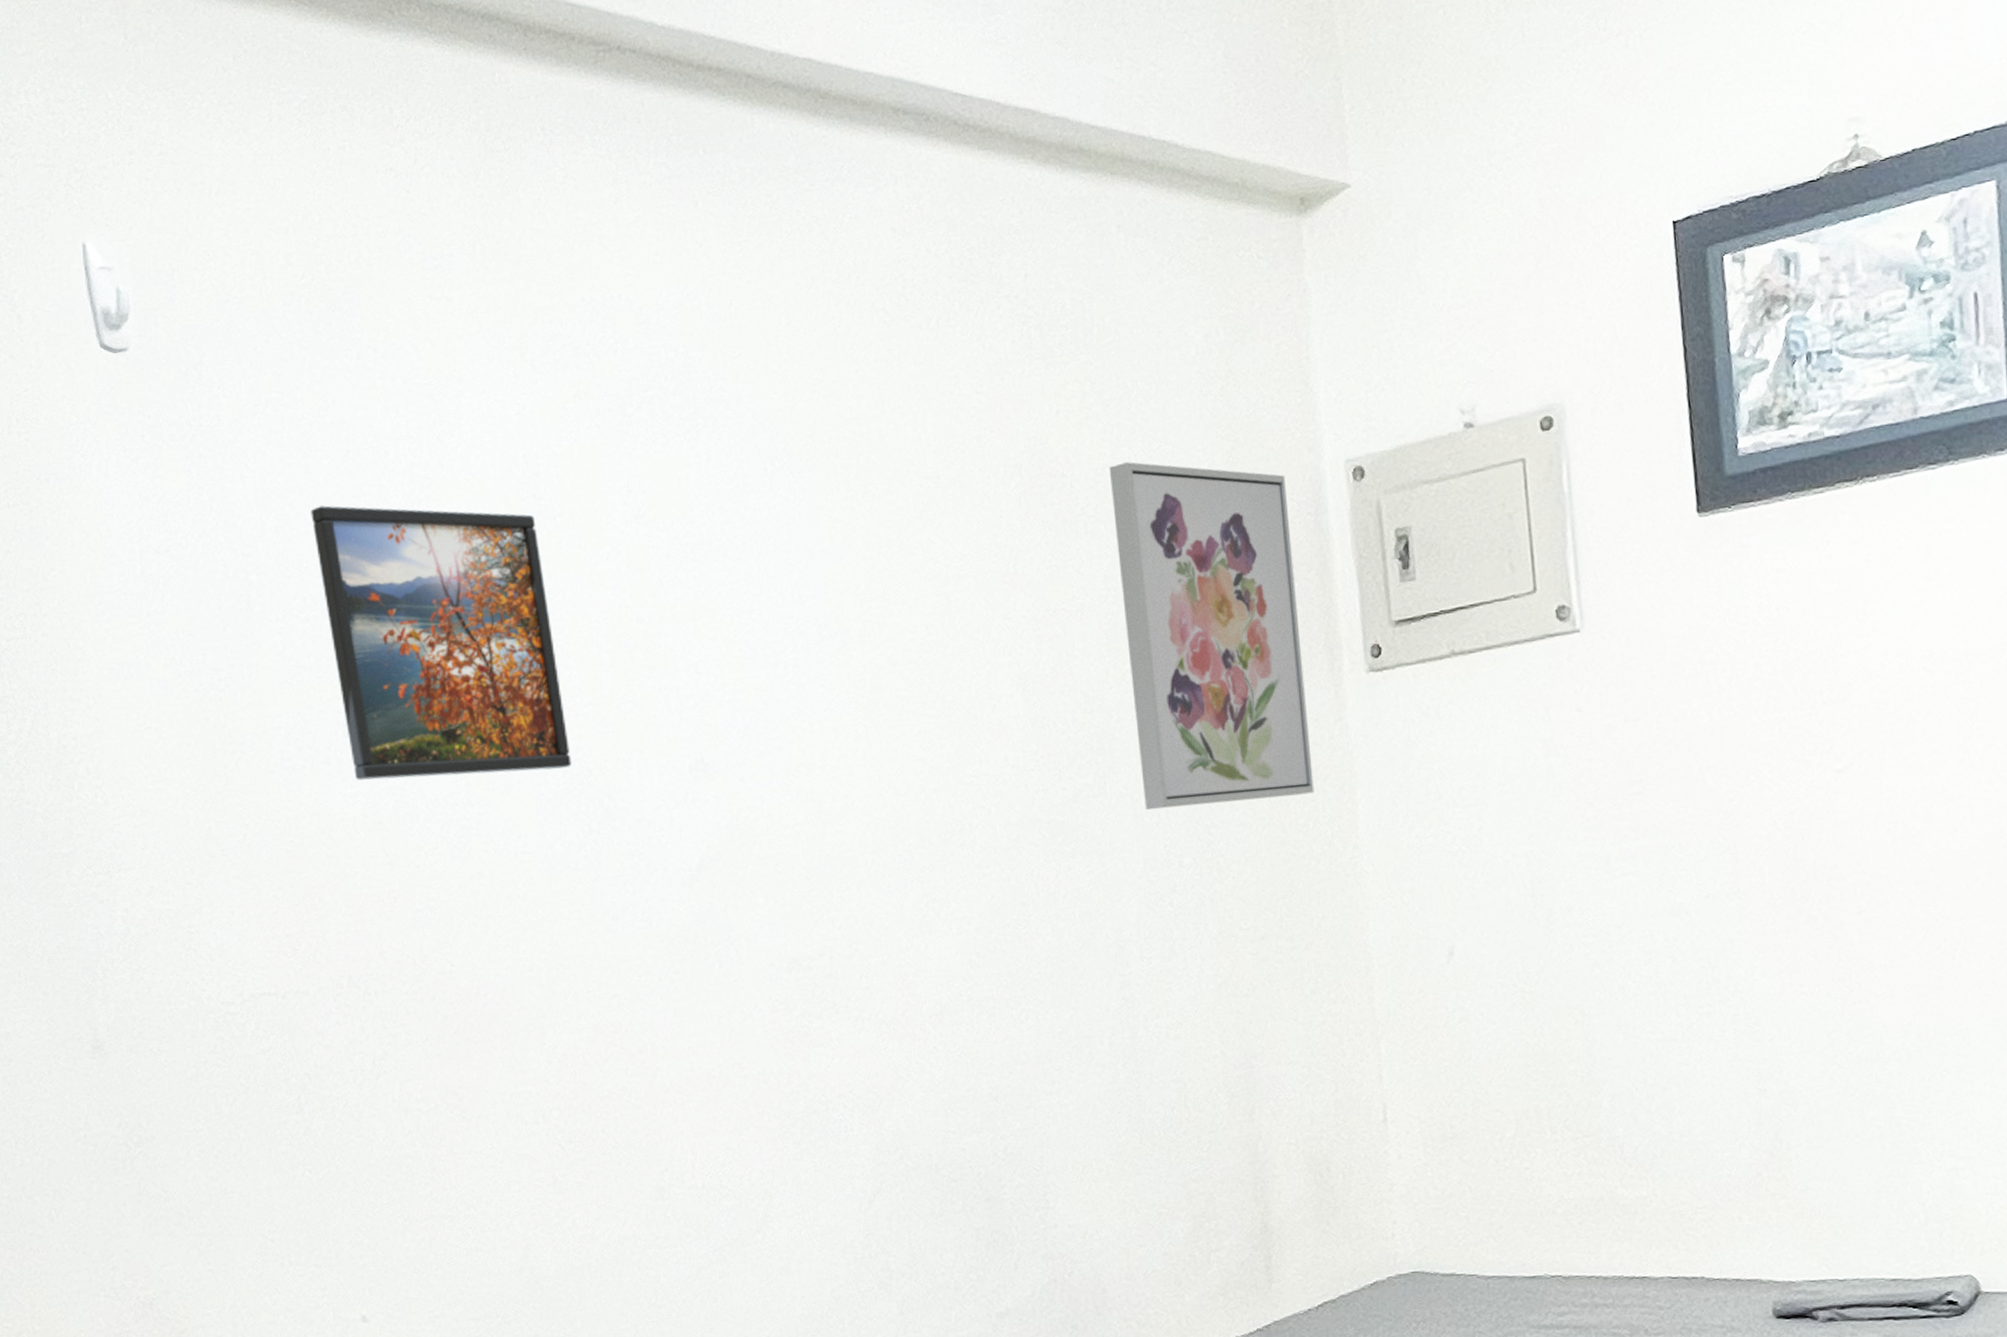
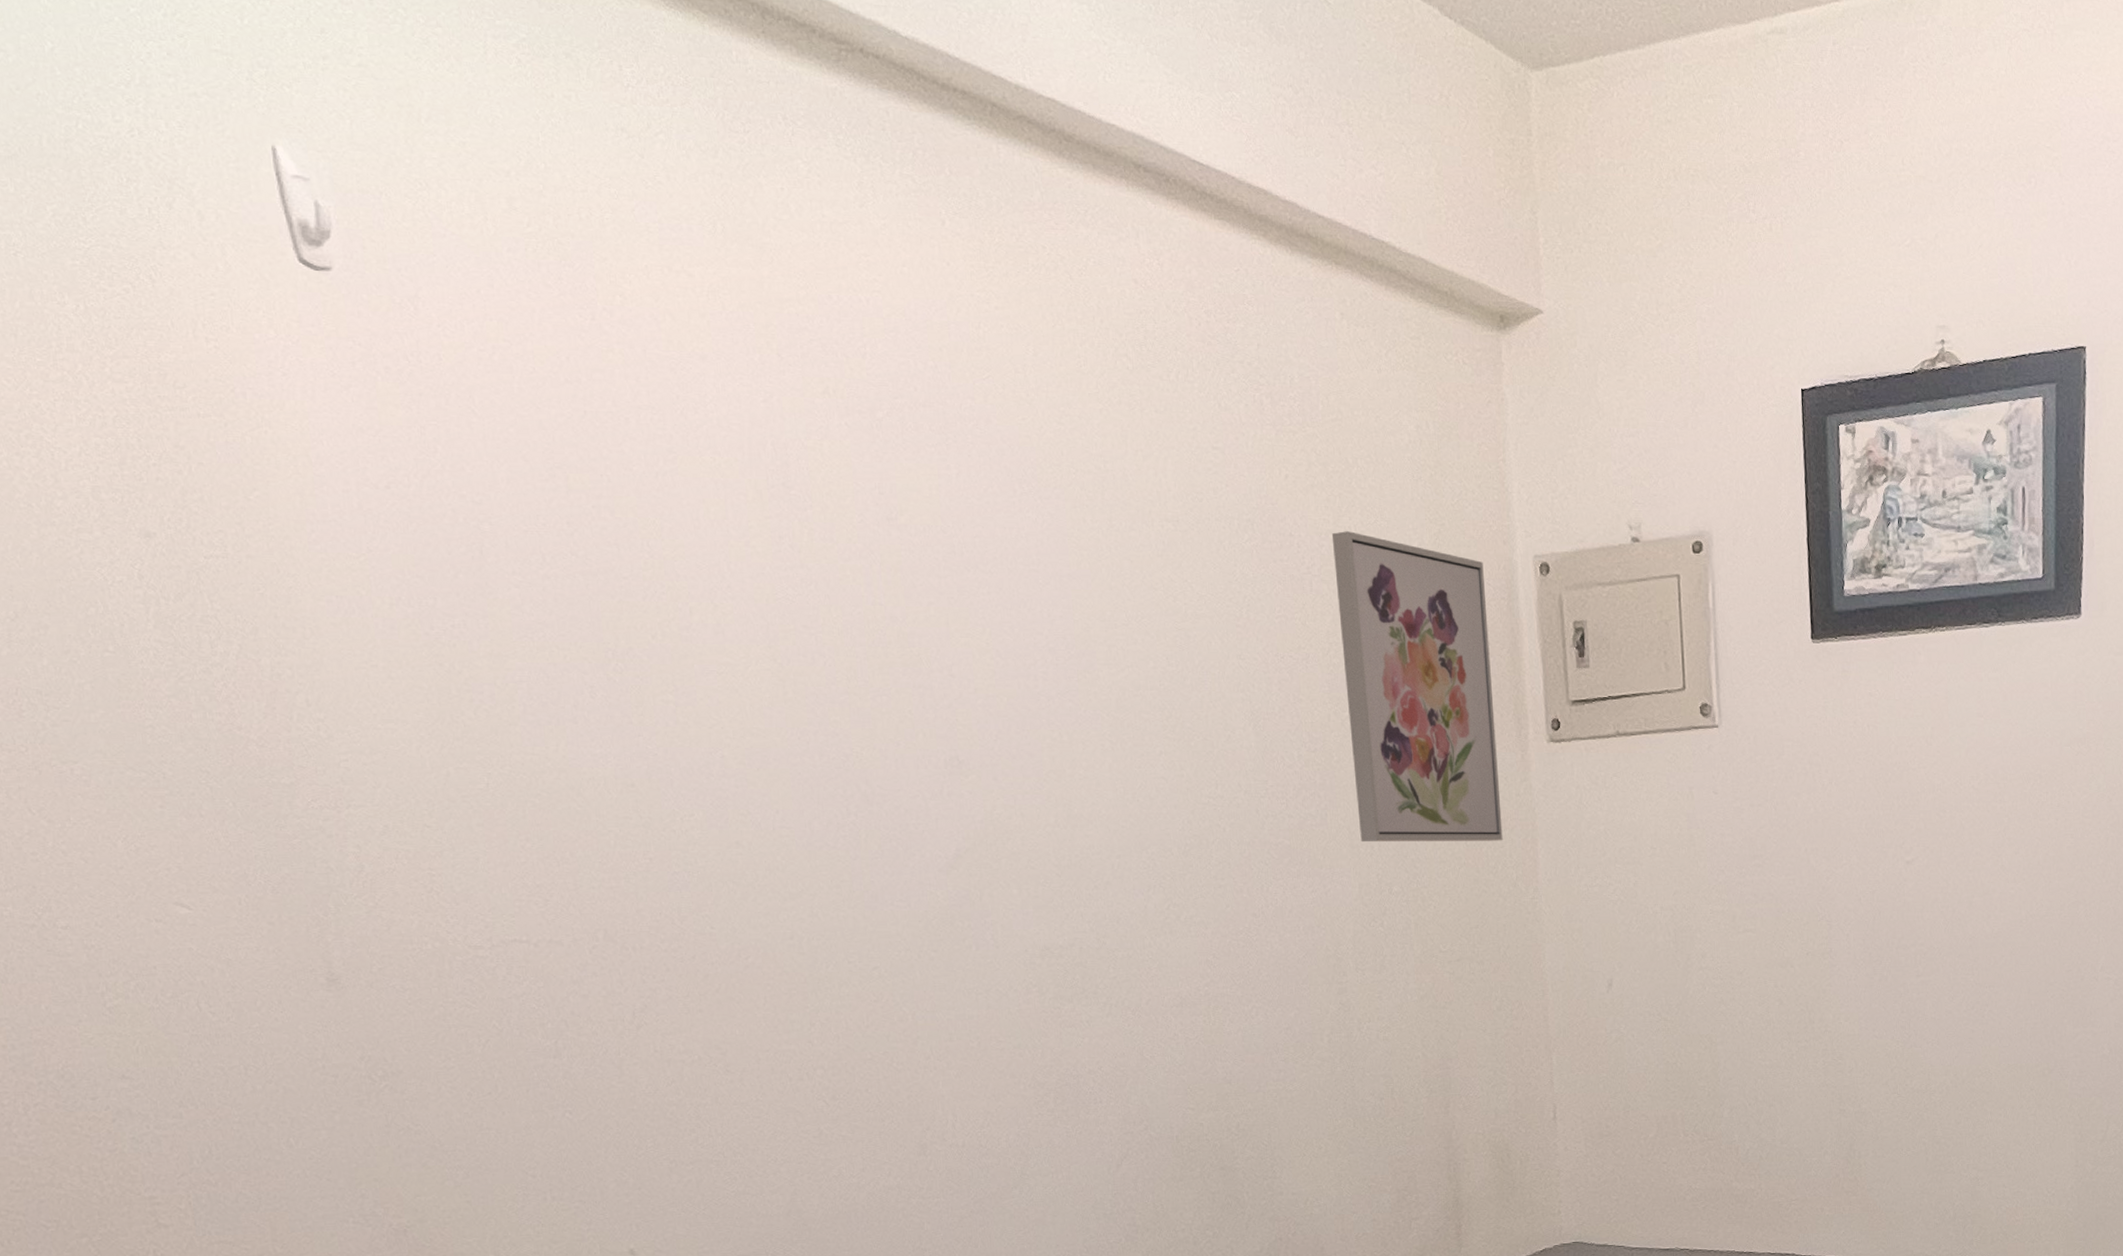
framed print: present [310,505,572,780] -> none [546,464,828,751]

